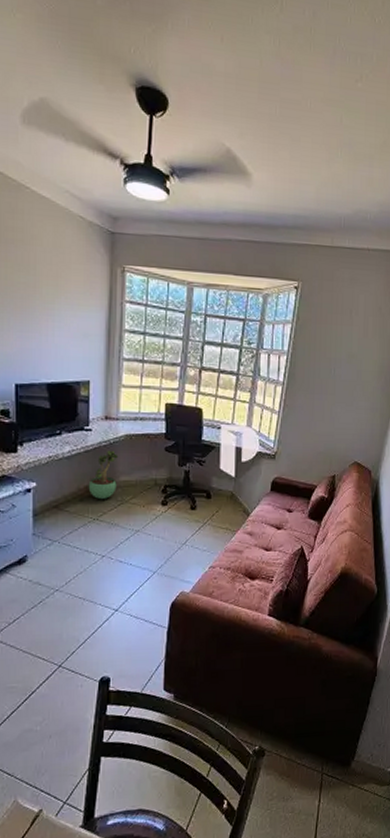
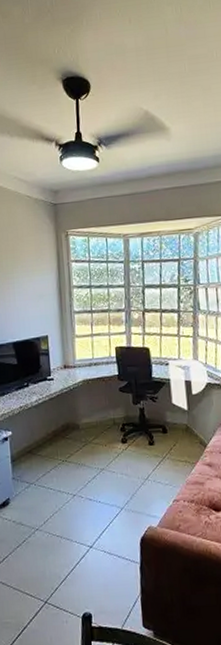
potted plant: present [88,450,119,499] -> none [55,396,80,442]

